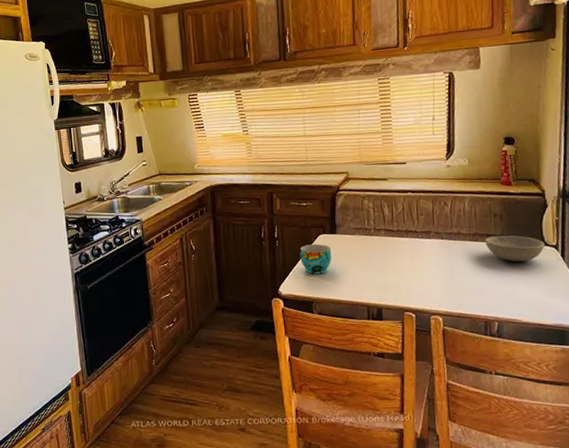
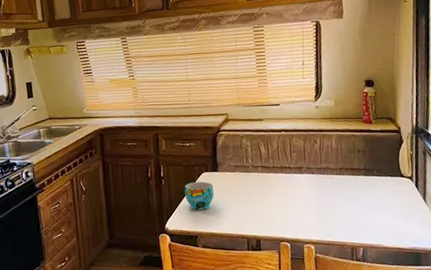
bowl: present [485,235,545,262] -> none [350,168,402,193]

